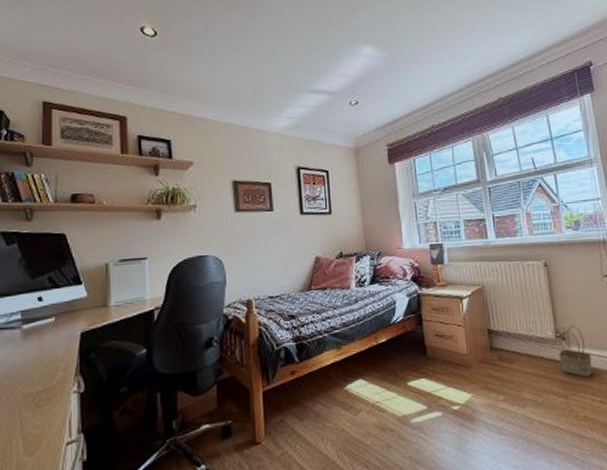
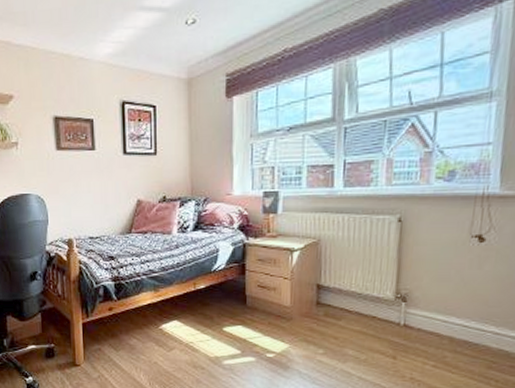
basket: present [559,326,593,377] -> none [394,288,434,341]

